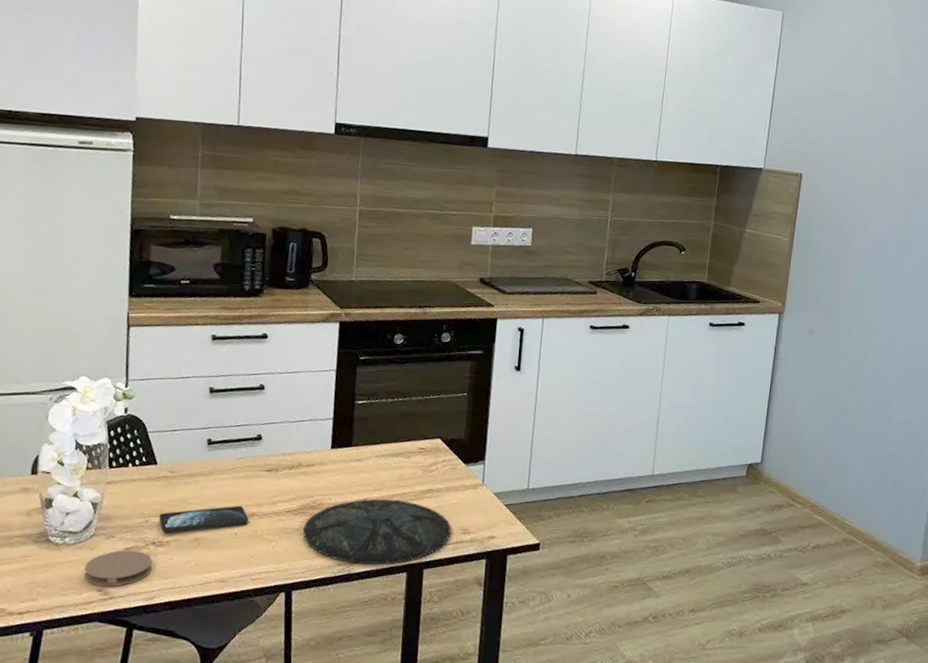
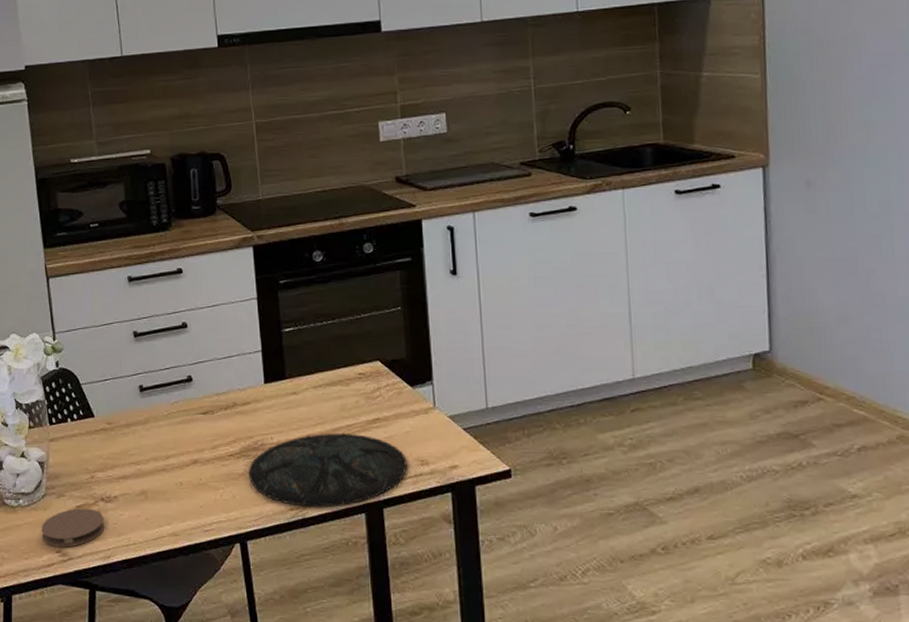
smartphone: present [159,505,249,534] -> none [104,453,191,488]

